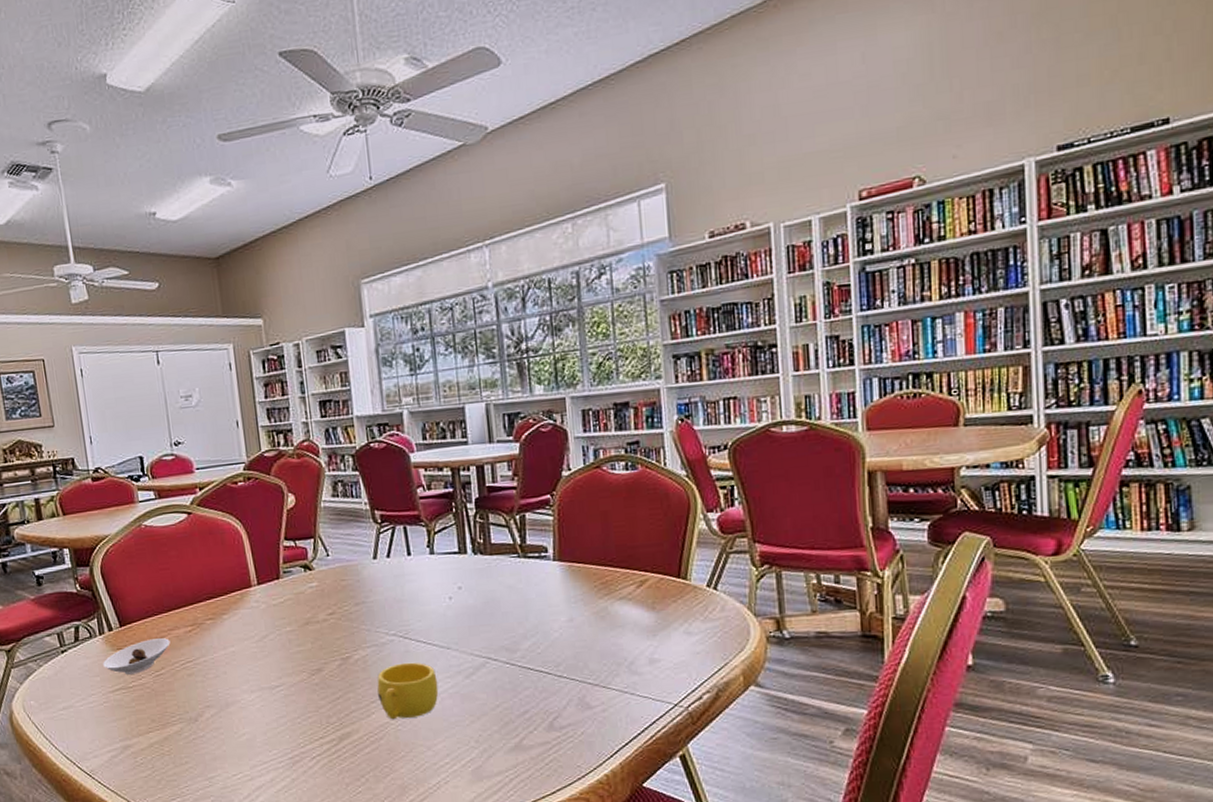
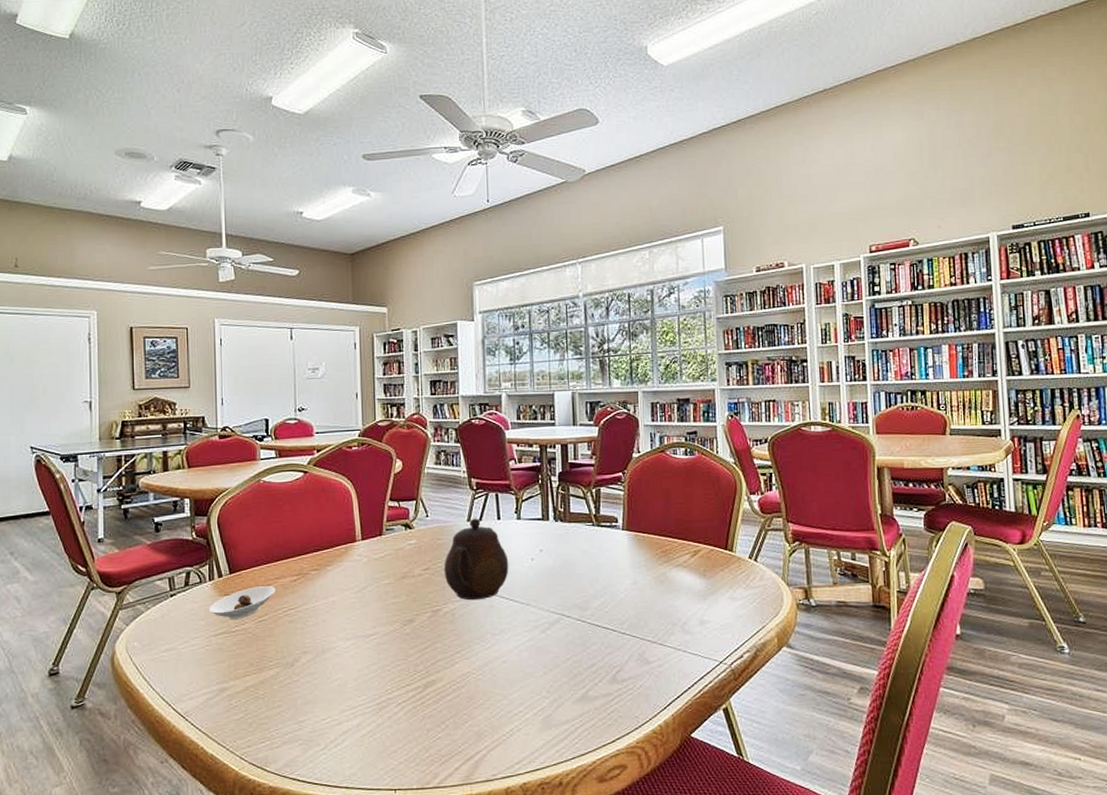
teapot: none [350,554,425,646] -> present [443,518,509,601]
cup: present [377,662,439,720] -> none [462,616,517,670]

